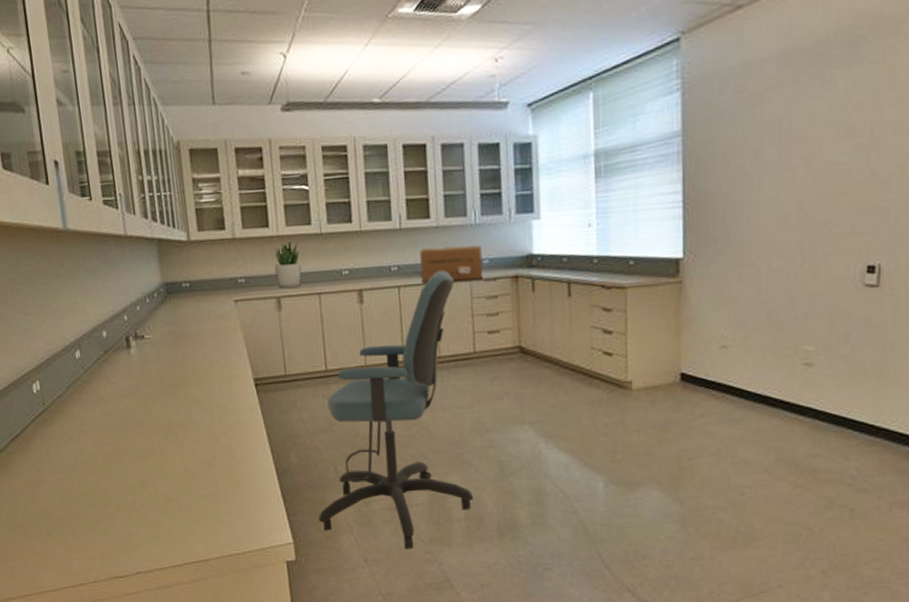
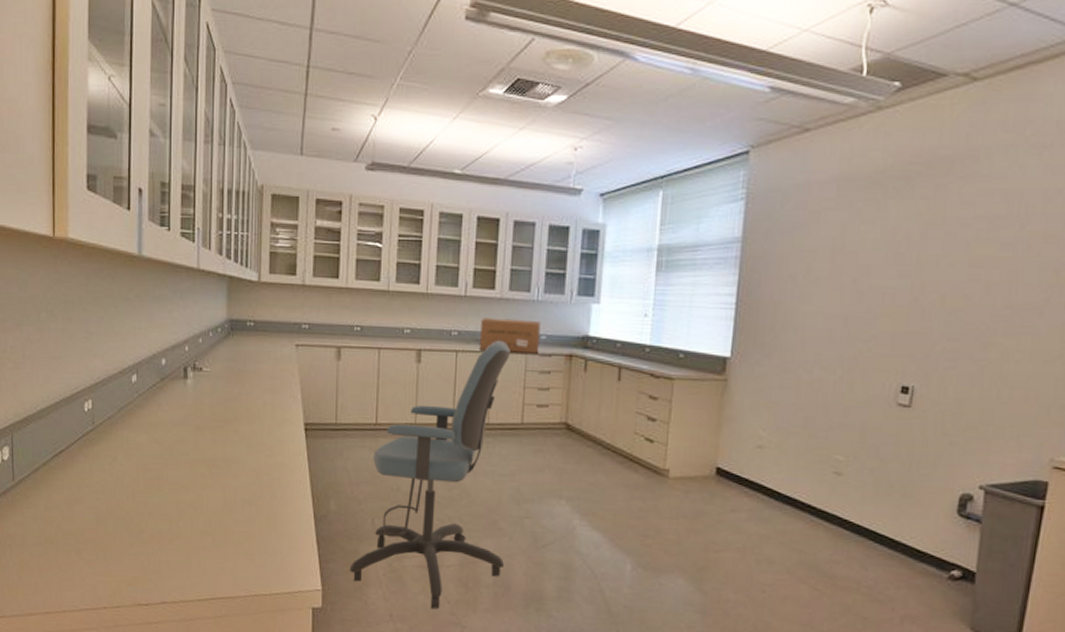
planter: present [275,242,302,289] -> none [340,295,366,340]

